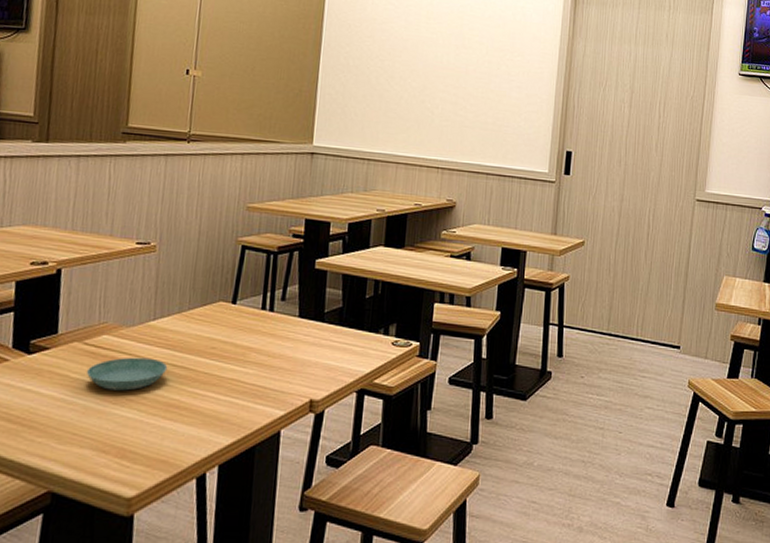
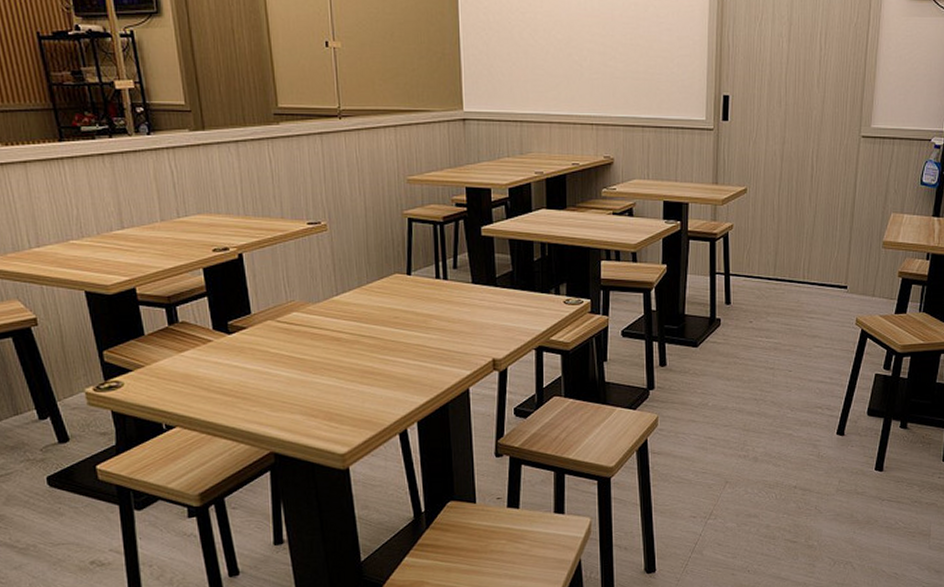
saucer: present [86,357,168,391] -> none [283,330,357,362]

